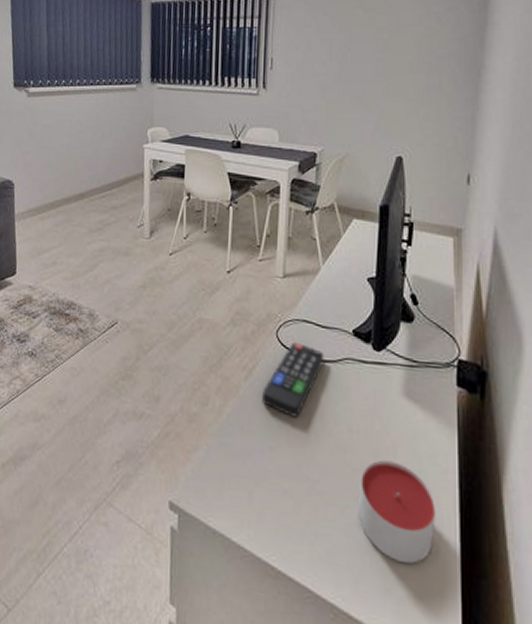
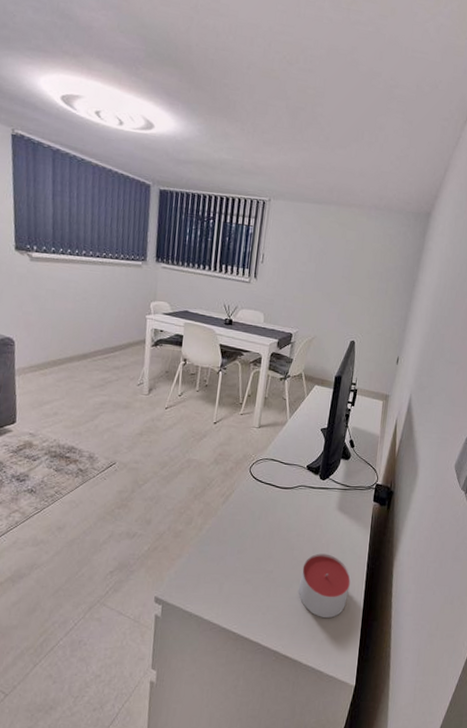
remote control: present [262,341,325,417] -> none [235,475,285,529]

